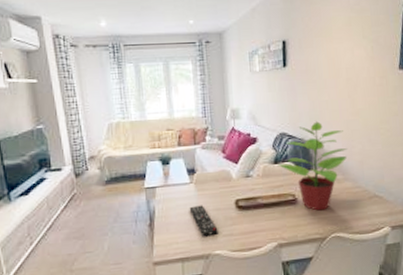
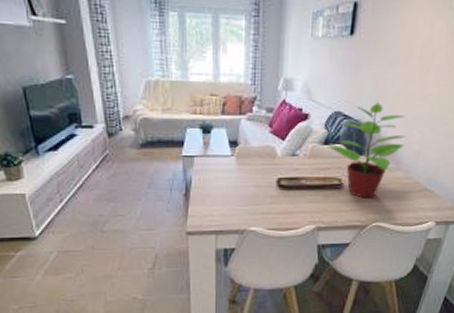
remote control: present [189,205,218,237] -> none [227,180,256,212]

